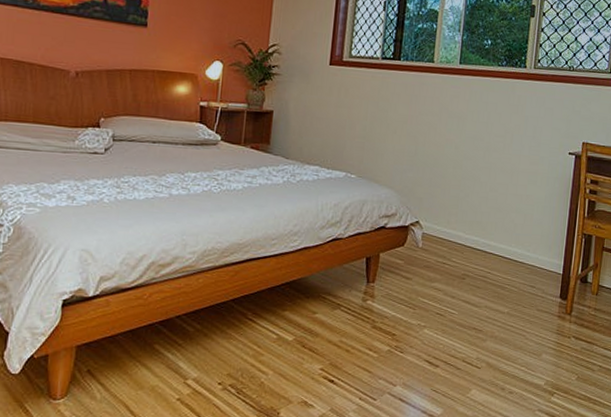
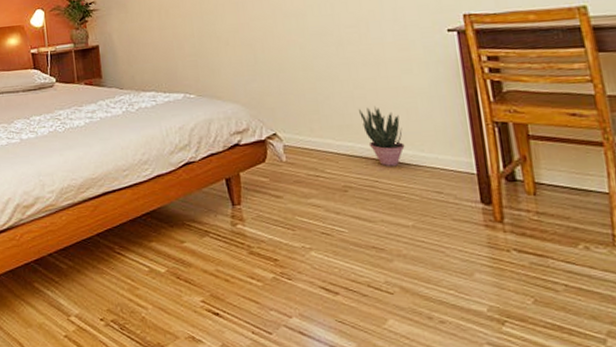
potted plant: none [489,208,518,262] -> present [359,105,405,167]

